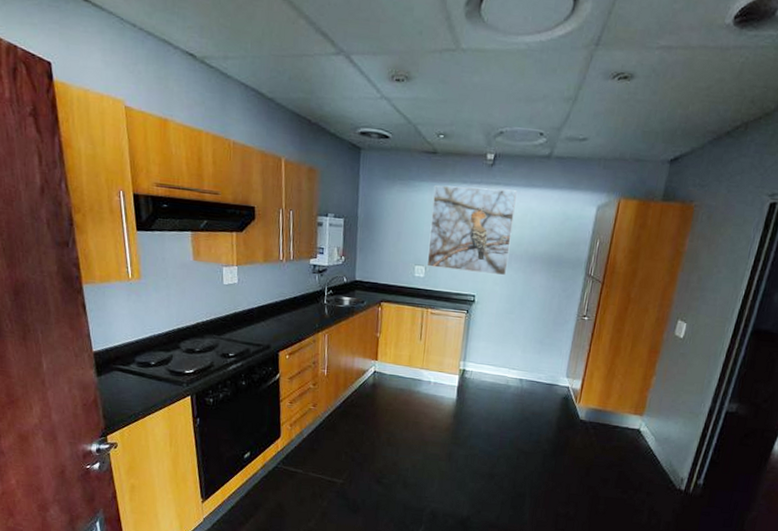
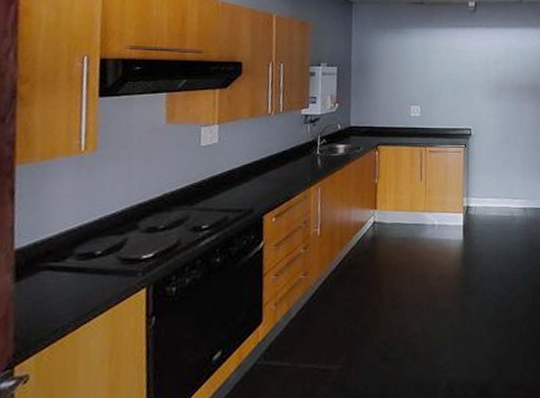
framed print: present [426,185,517,276] -> none [422,30,498,107]

